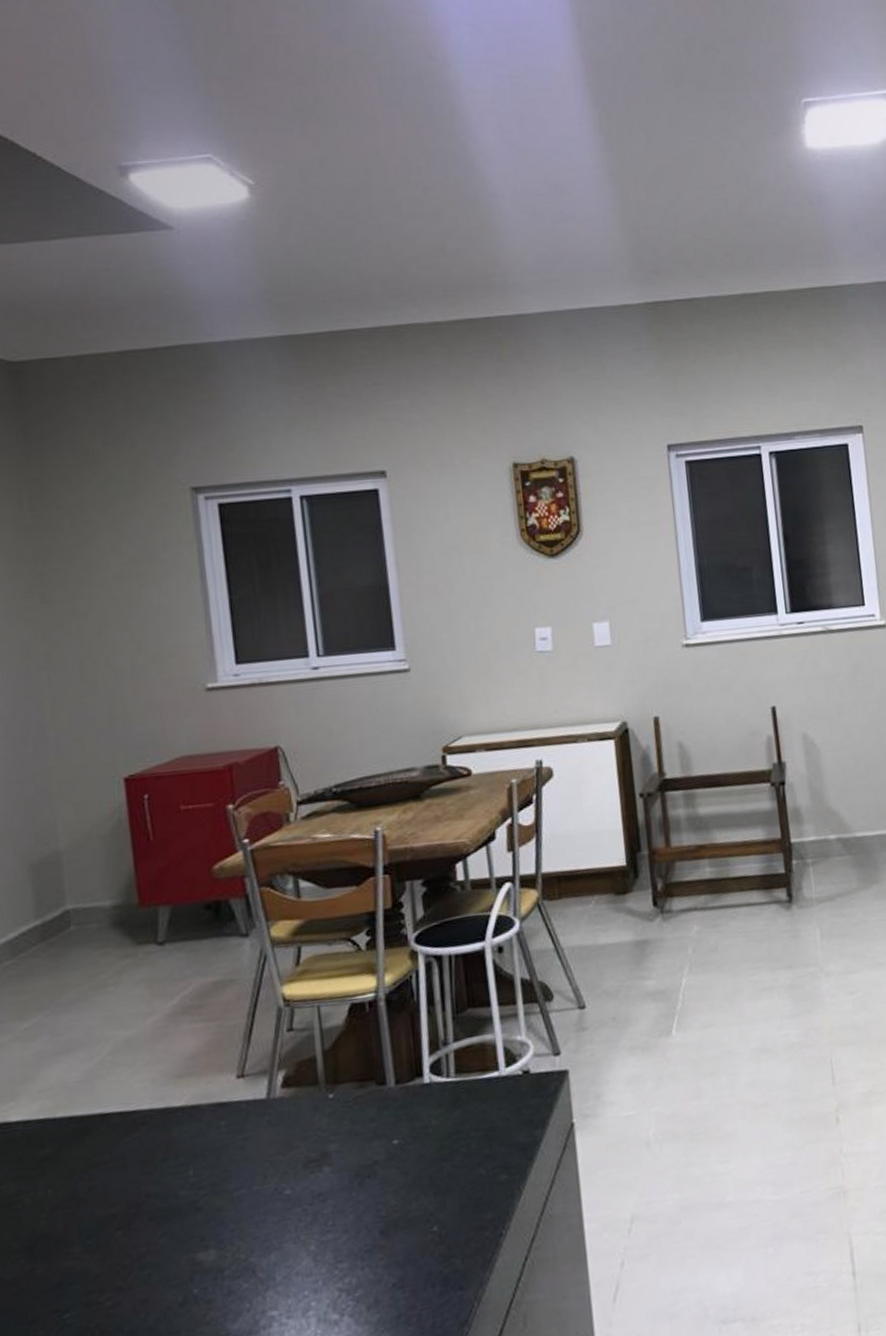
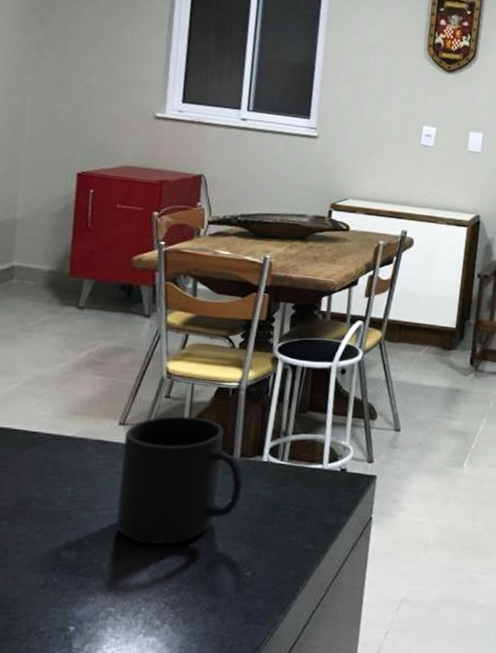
mug: none [247,1047,407,1220] -> present [116,416,243,545]

